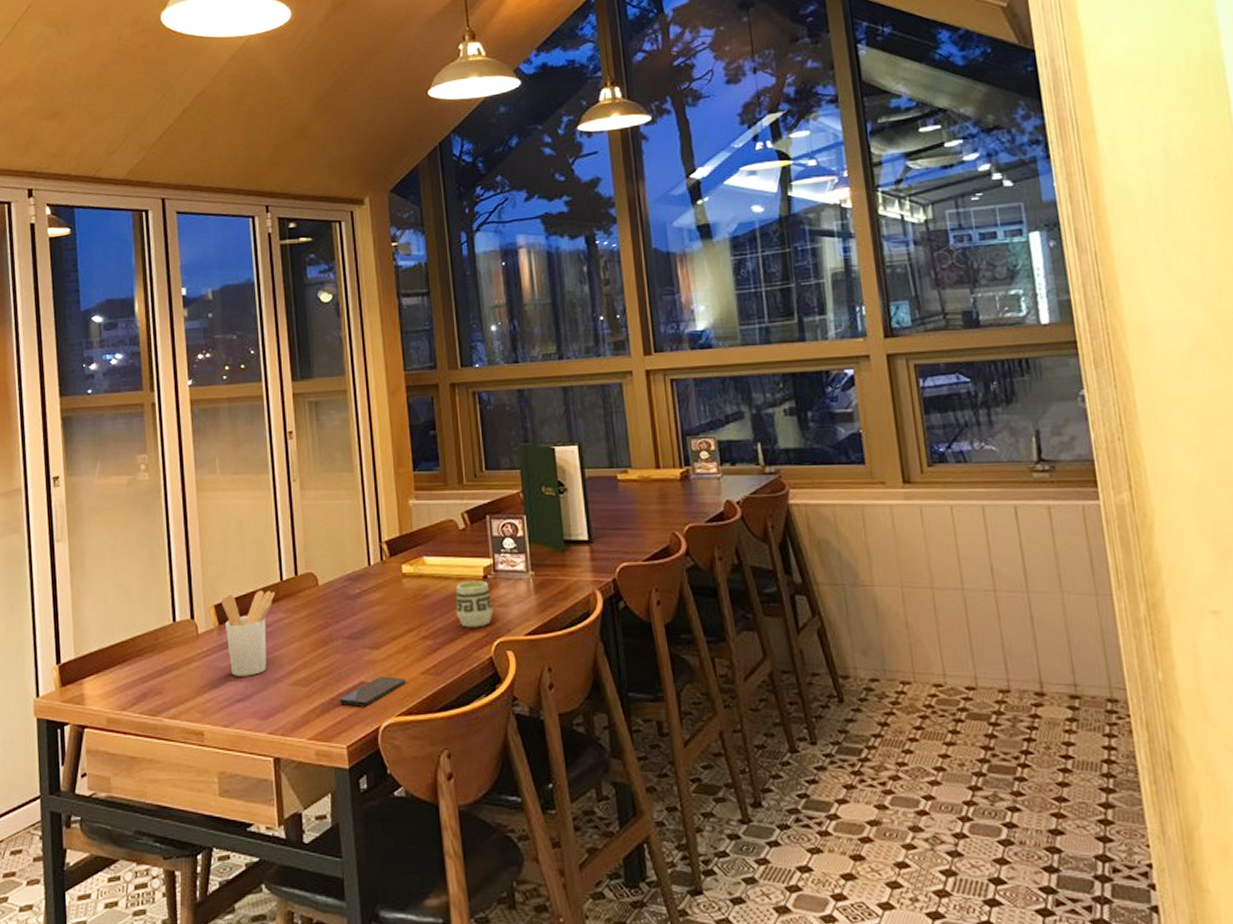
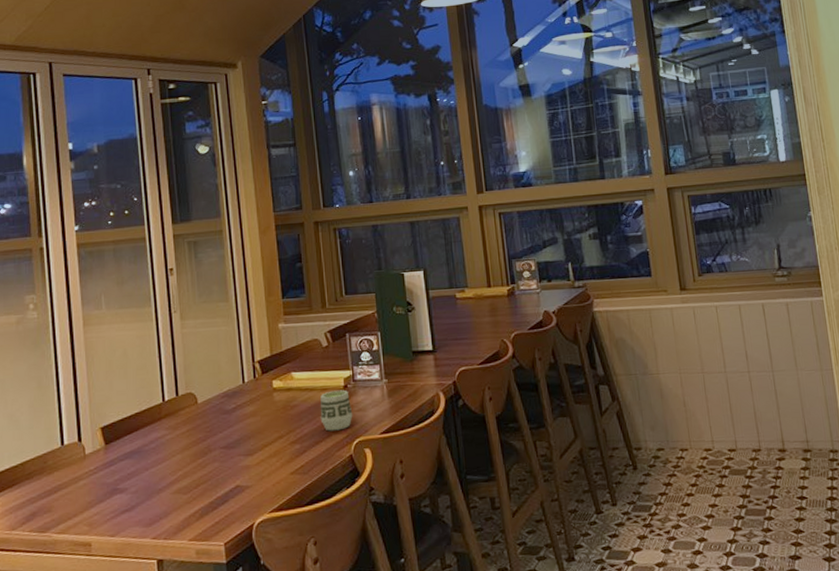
utensil holder: present [221,590,275,677] -> none [107,411,158,490]
smartphone: present [339,676,406,707] -> none [216,478,277,508]

